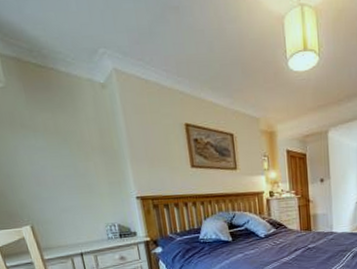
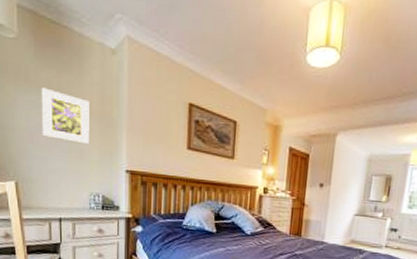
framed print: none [38,131,96,179] -> present [41,87,89,144]

